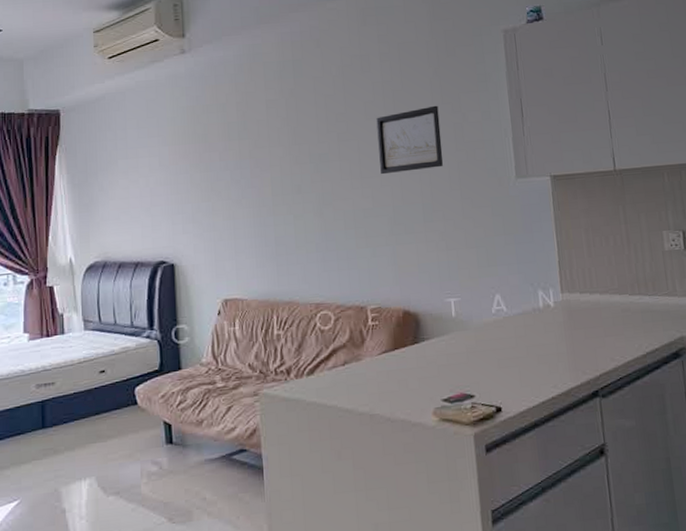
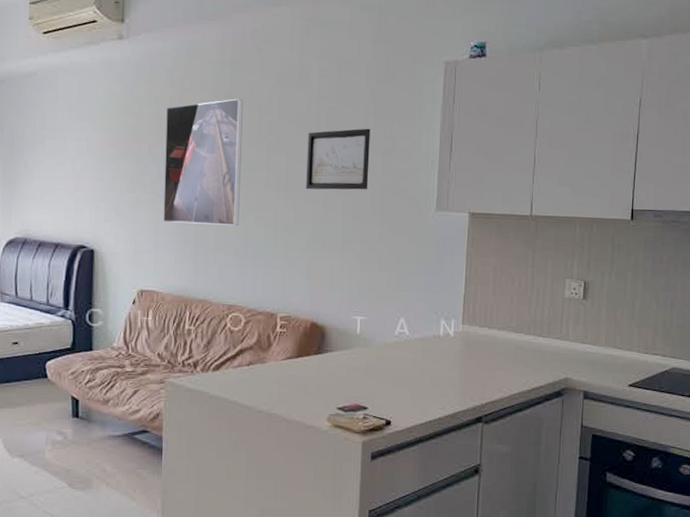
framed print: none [234,94,317,227] -> present [163,98,243,227]

